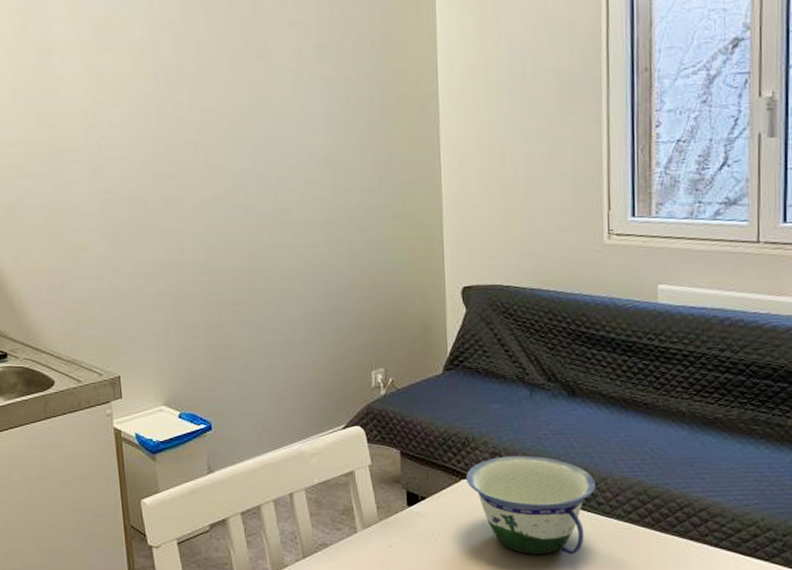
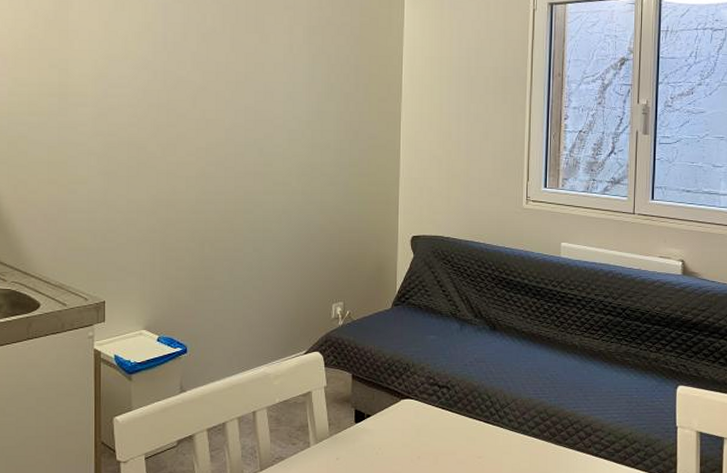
bowl: present [465,455,596,554] -> none [405,379,508,465]

